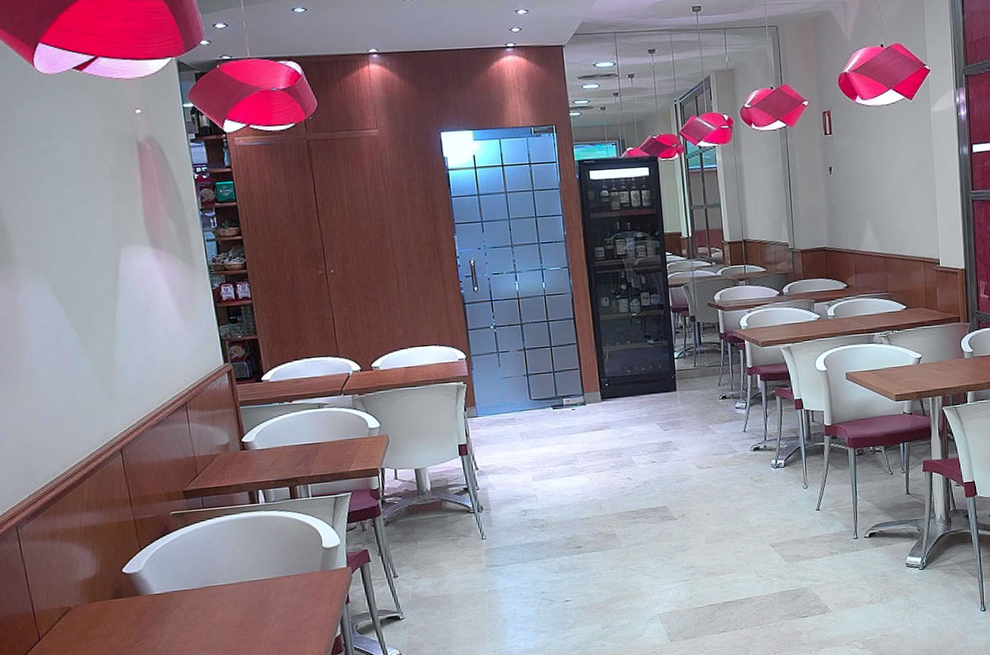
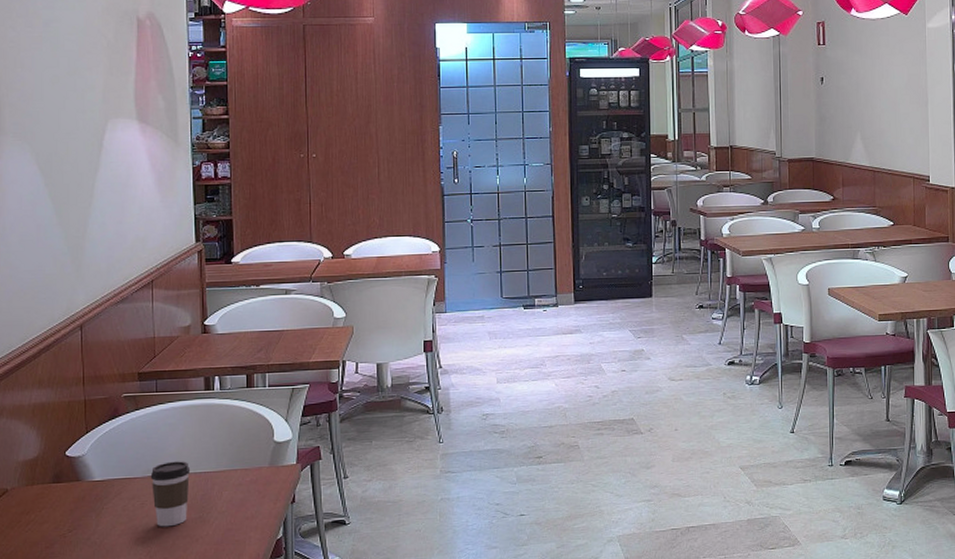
coffee cup: none [207,571,248,633] -> present [150,461,191,527]

